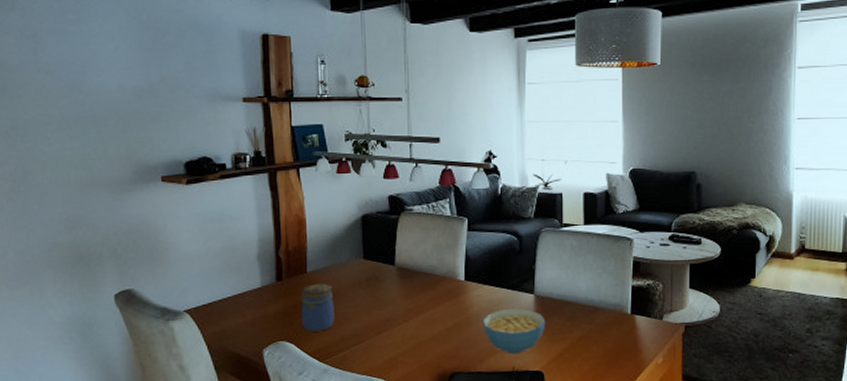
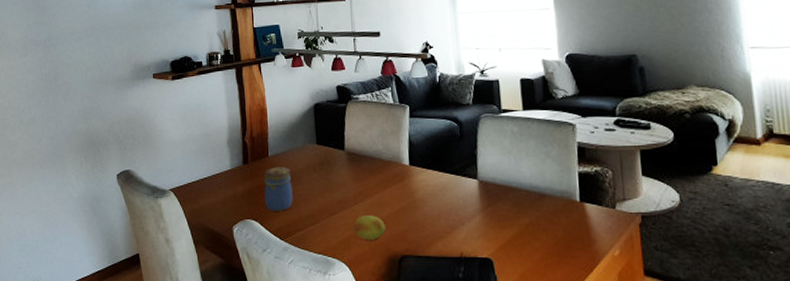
fruit: none [401,333,436,359] -> present [353,215,386,240]
cereal bowl: present [482,308,546,354] -> none [428,193,491,240]

